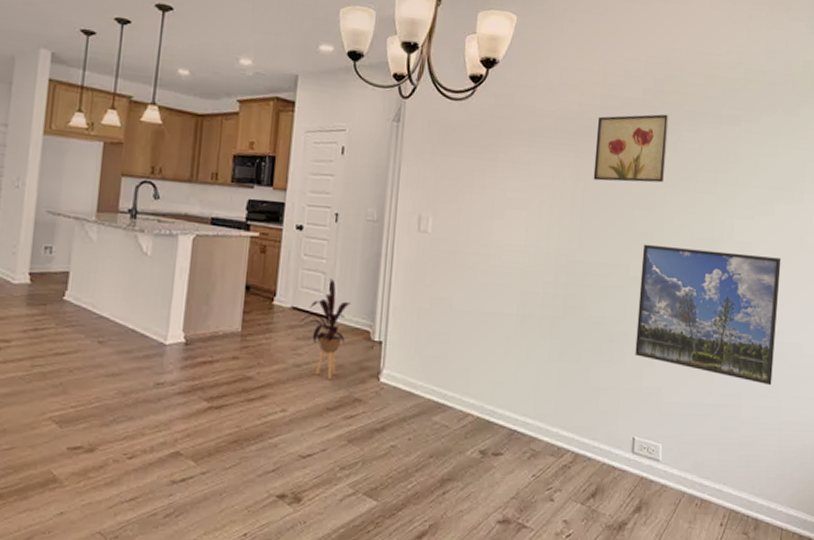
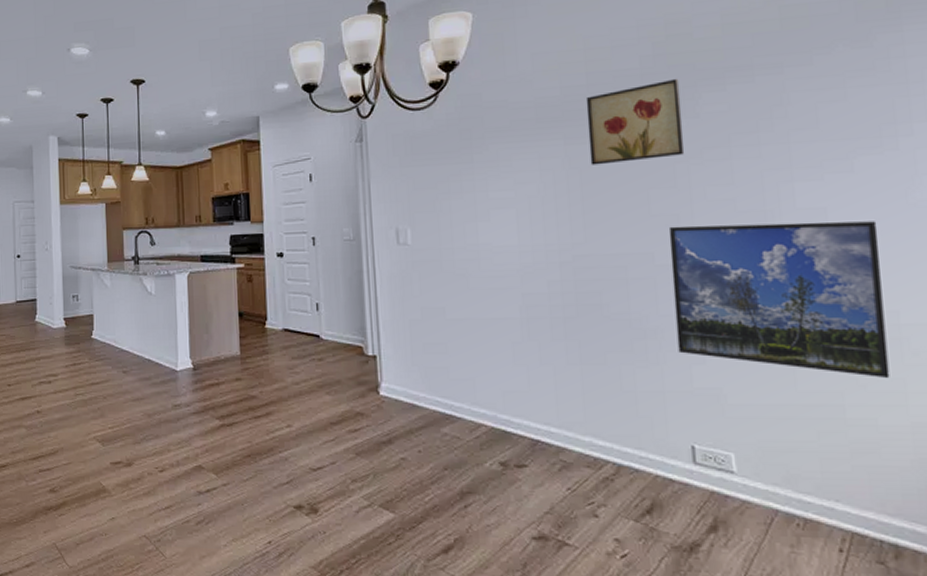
house plant: present [299,279,351,379] -> none [292,299,339,394]

